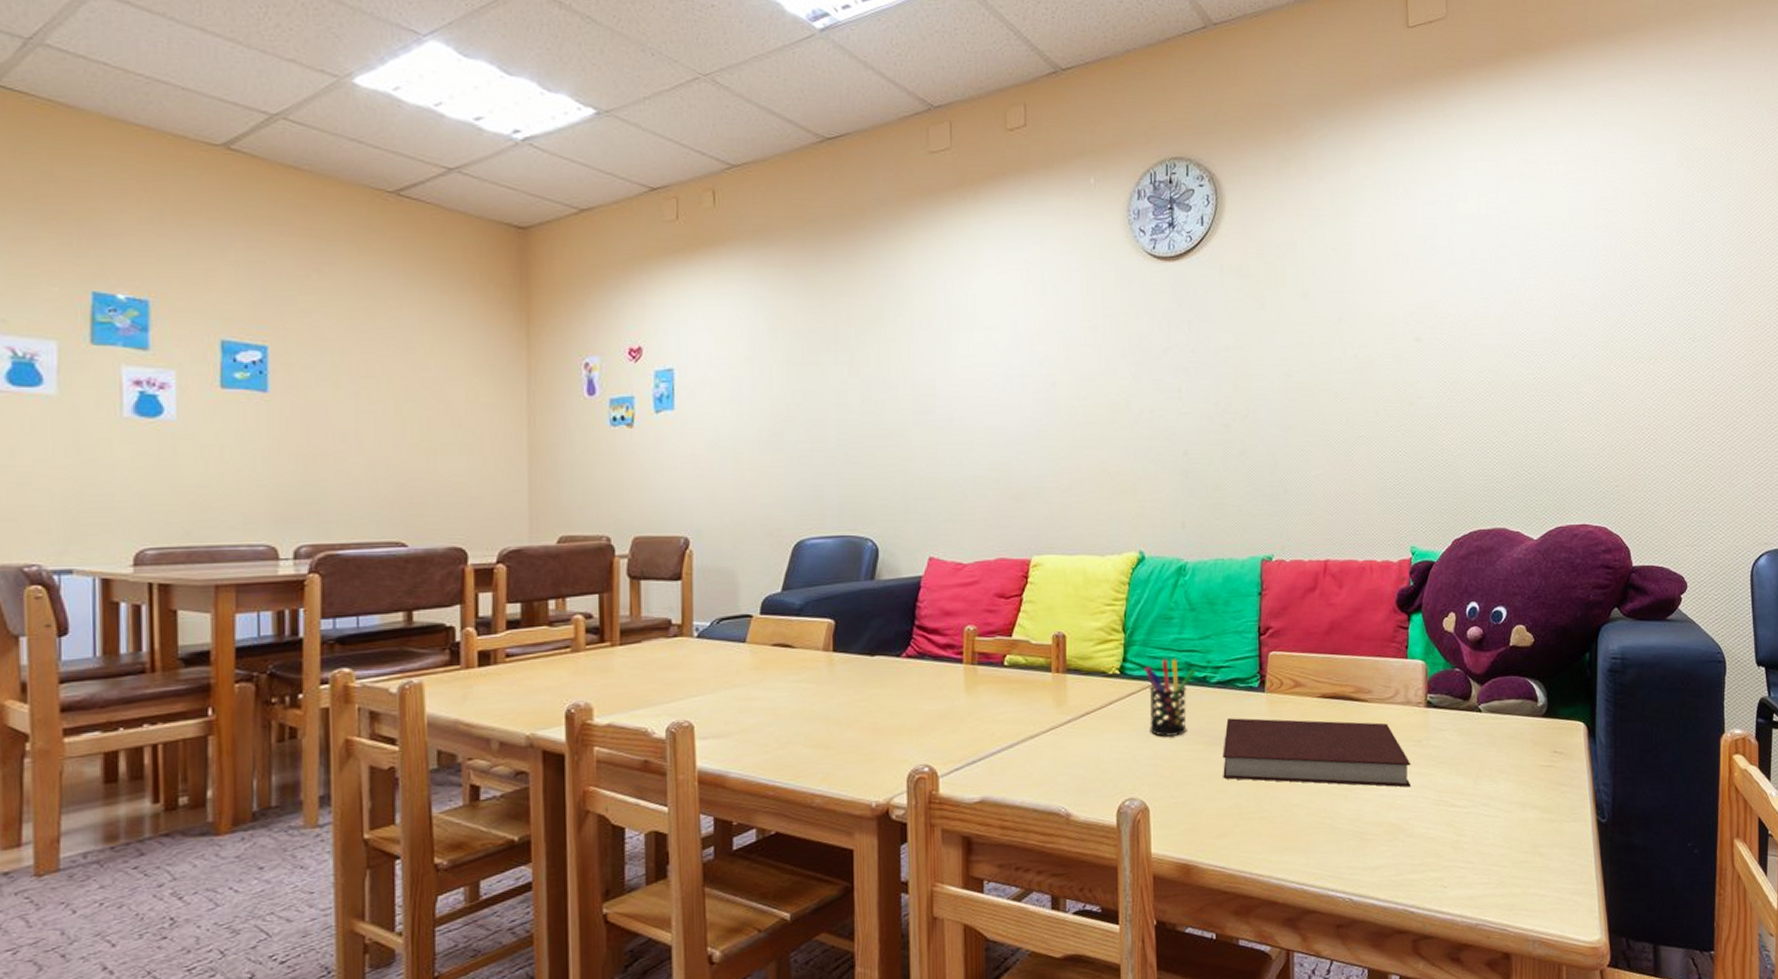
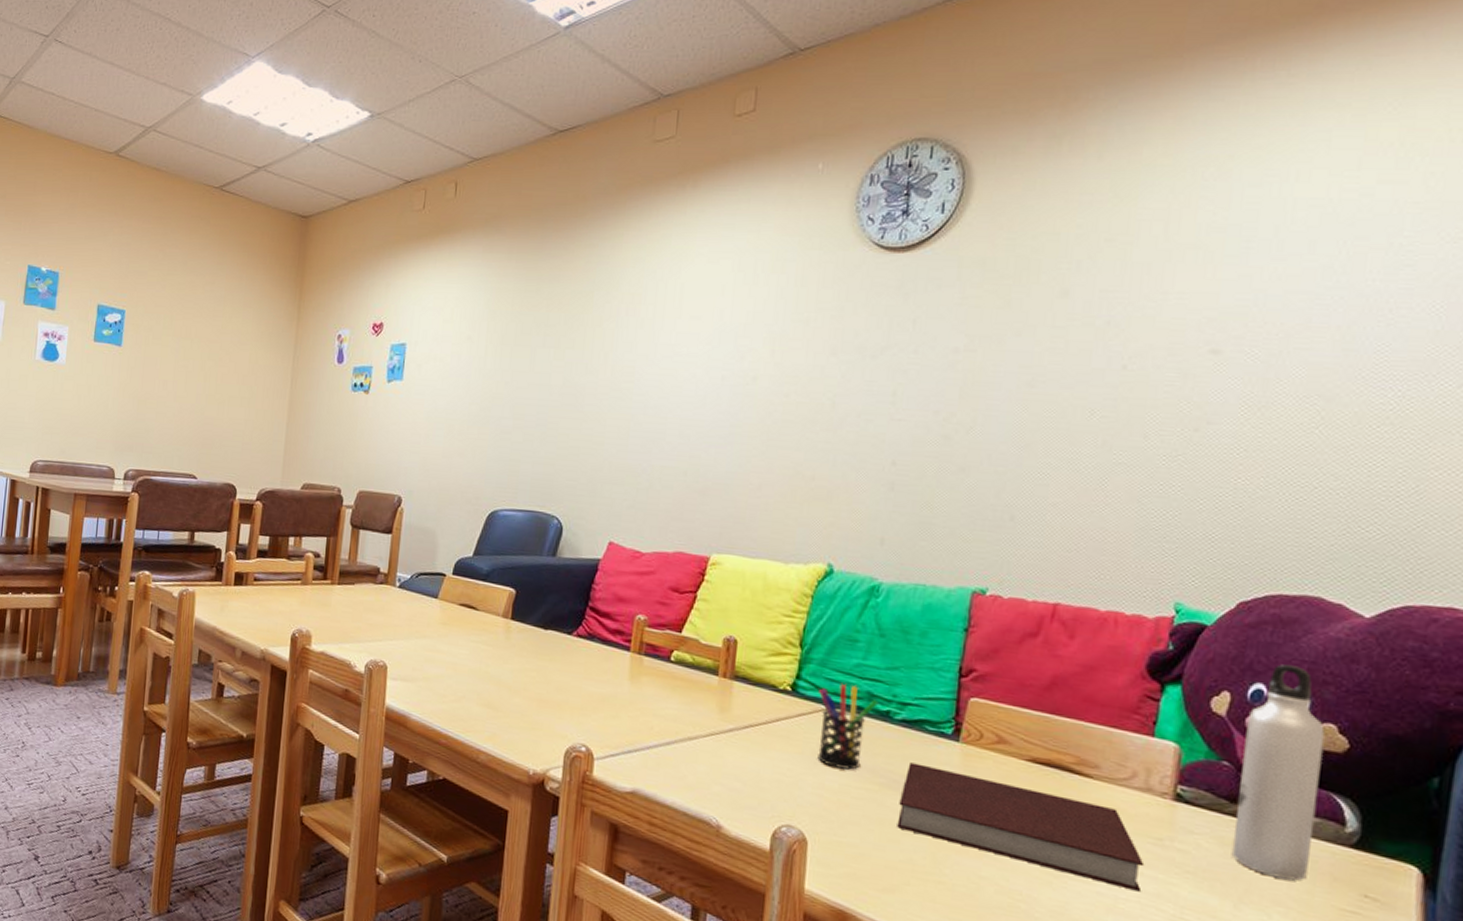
water bottle: none [1468,584,1519,752] -> present [1231,664,1325,881]

